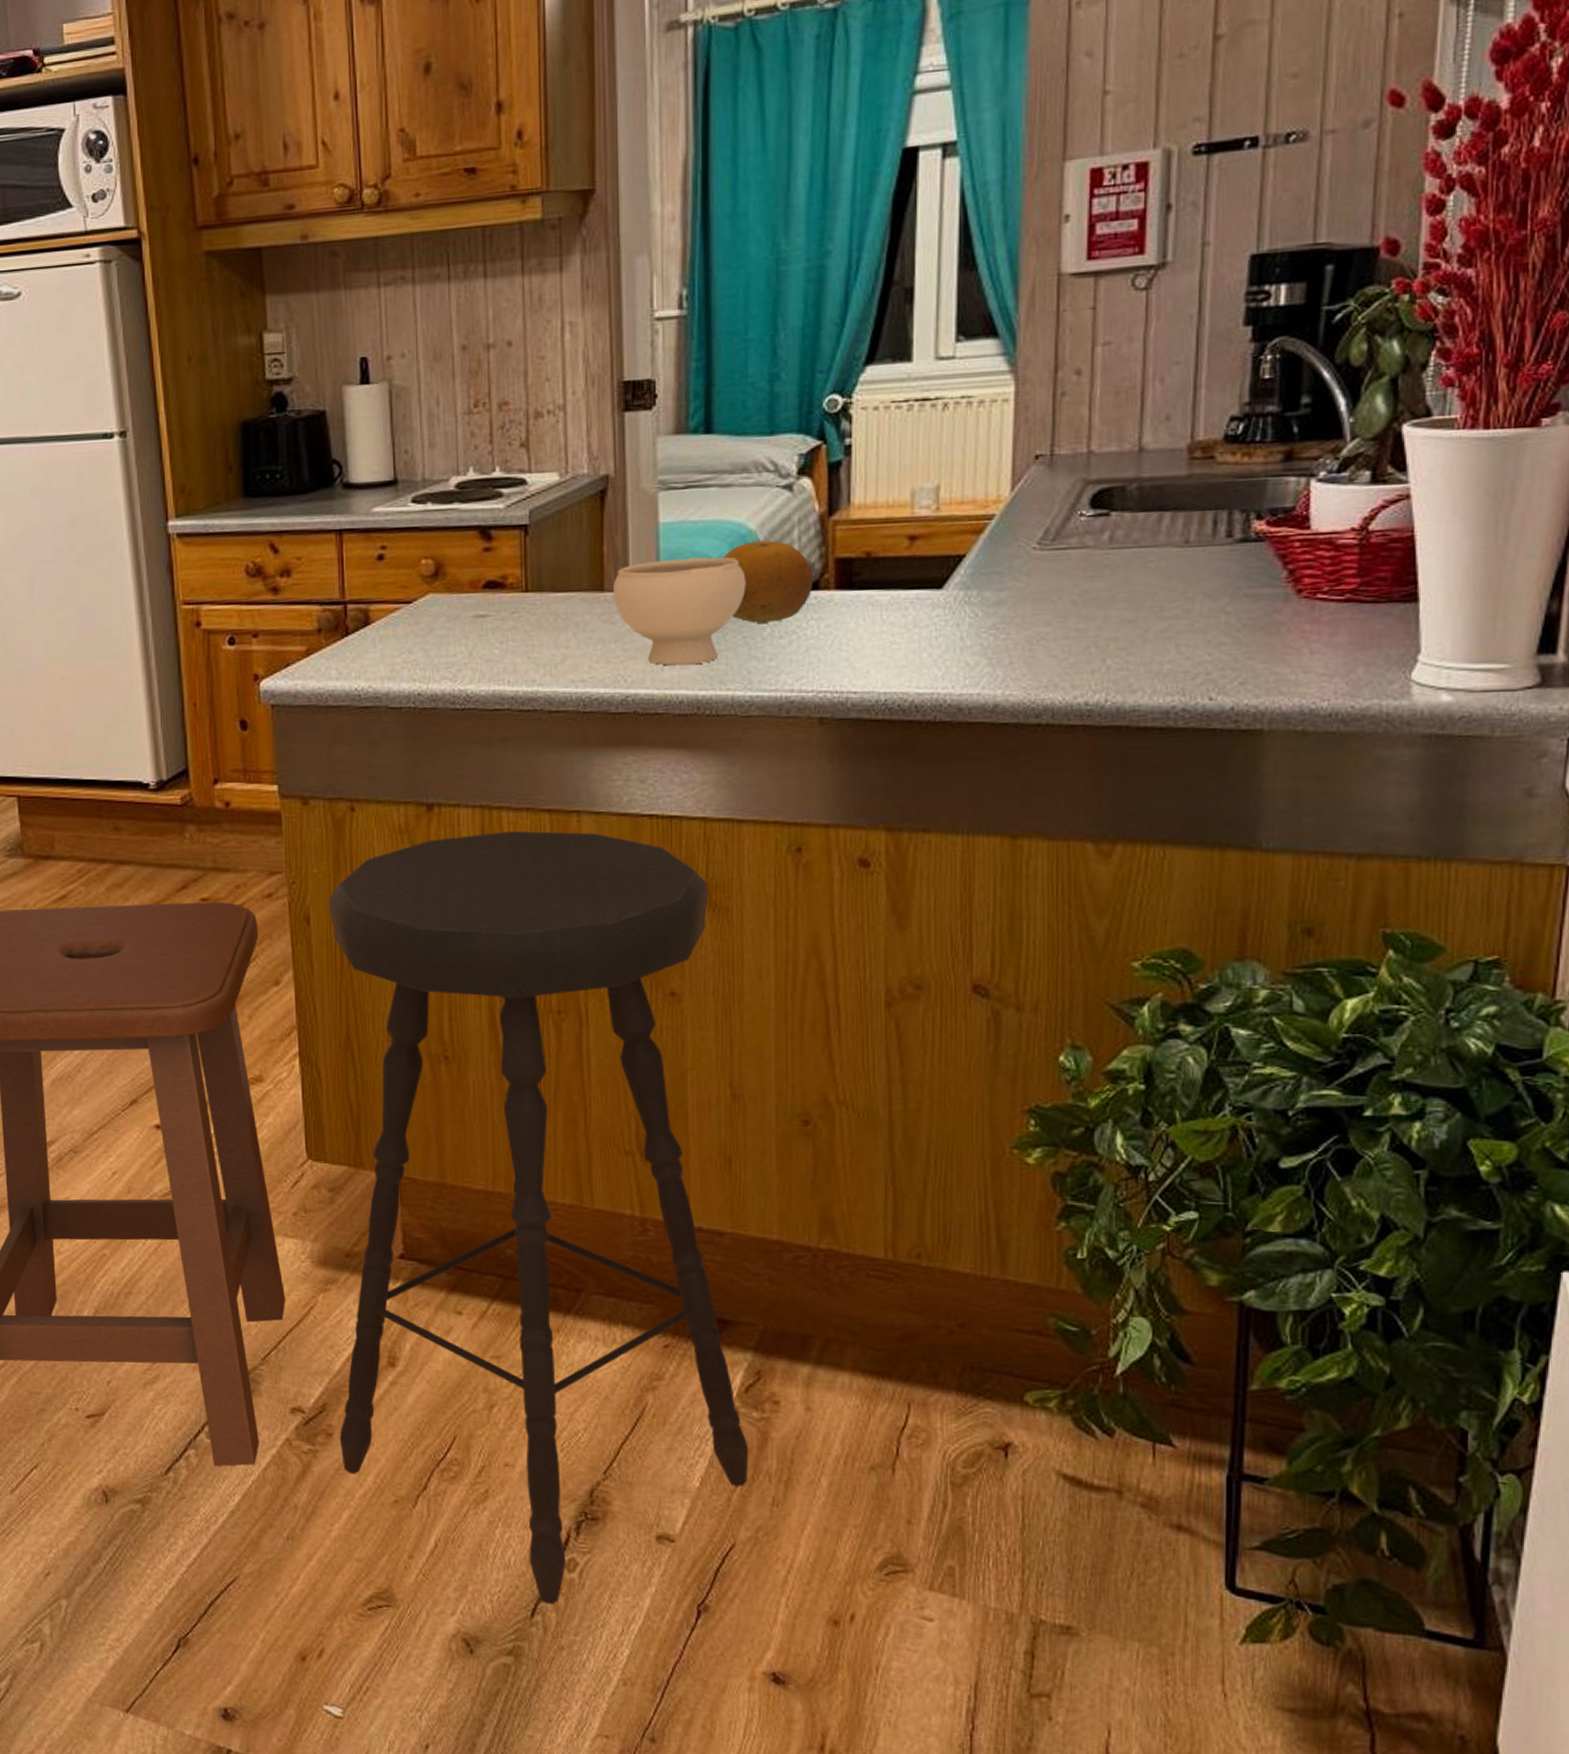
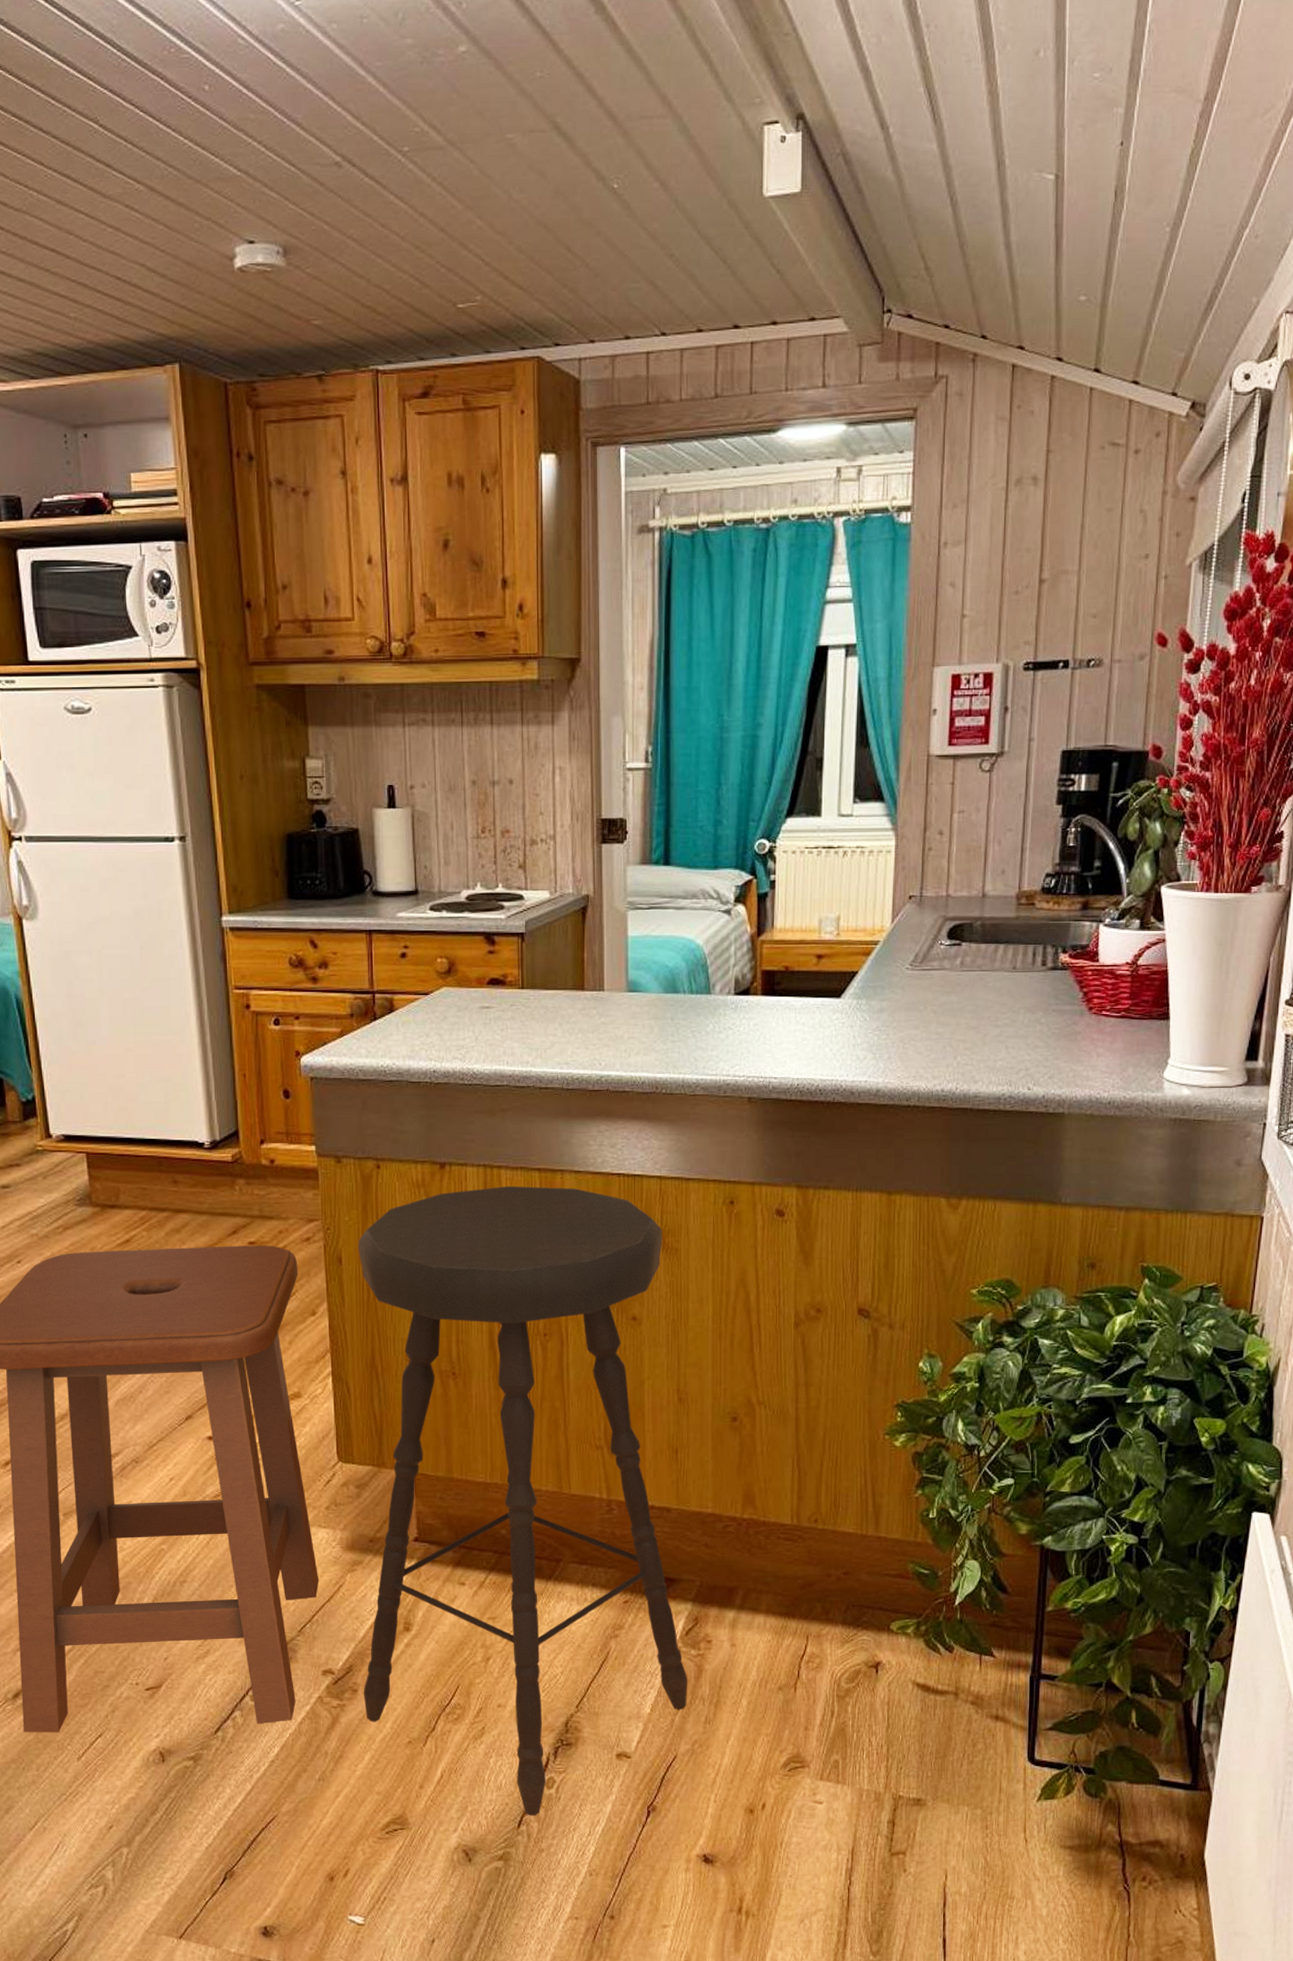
bowl: present [613,556,746,666] -> none [592,965,694,1053]
fruit: present [723,540,813,623] -> none [677,953,745,1020]

